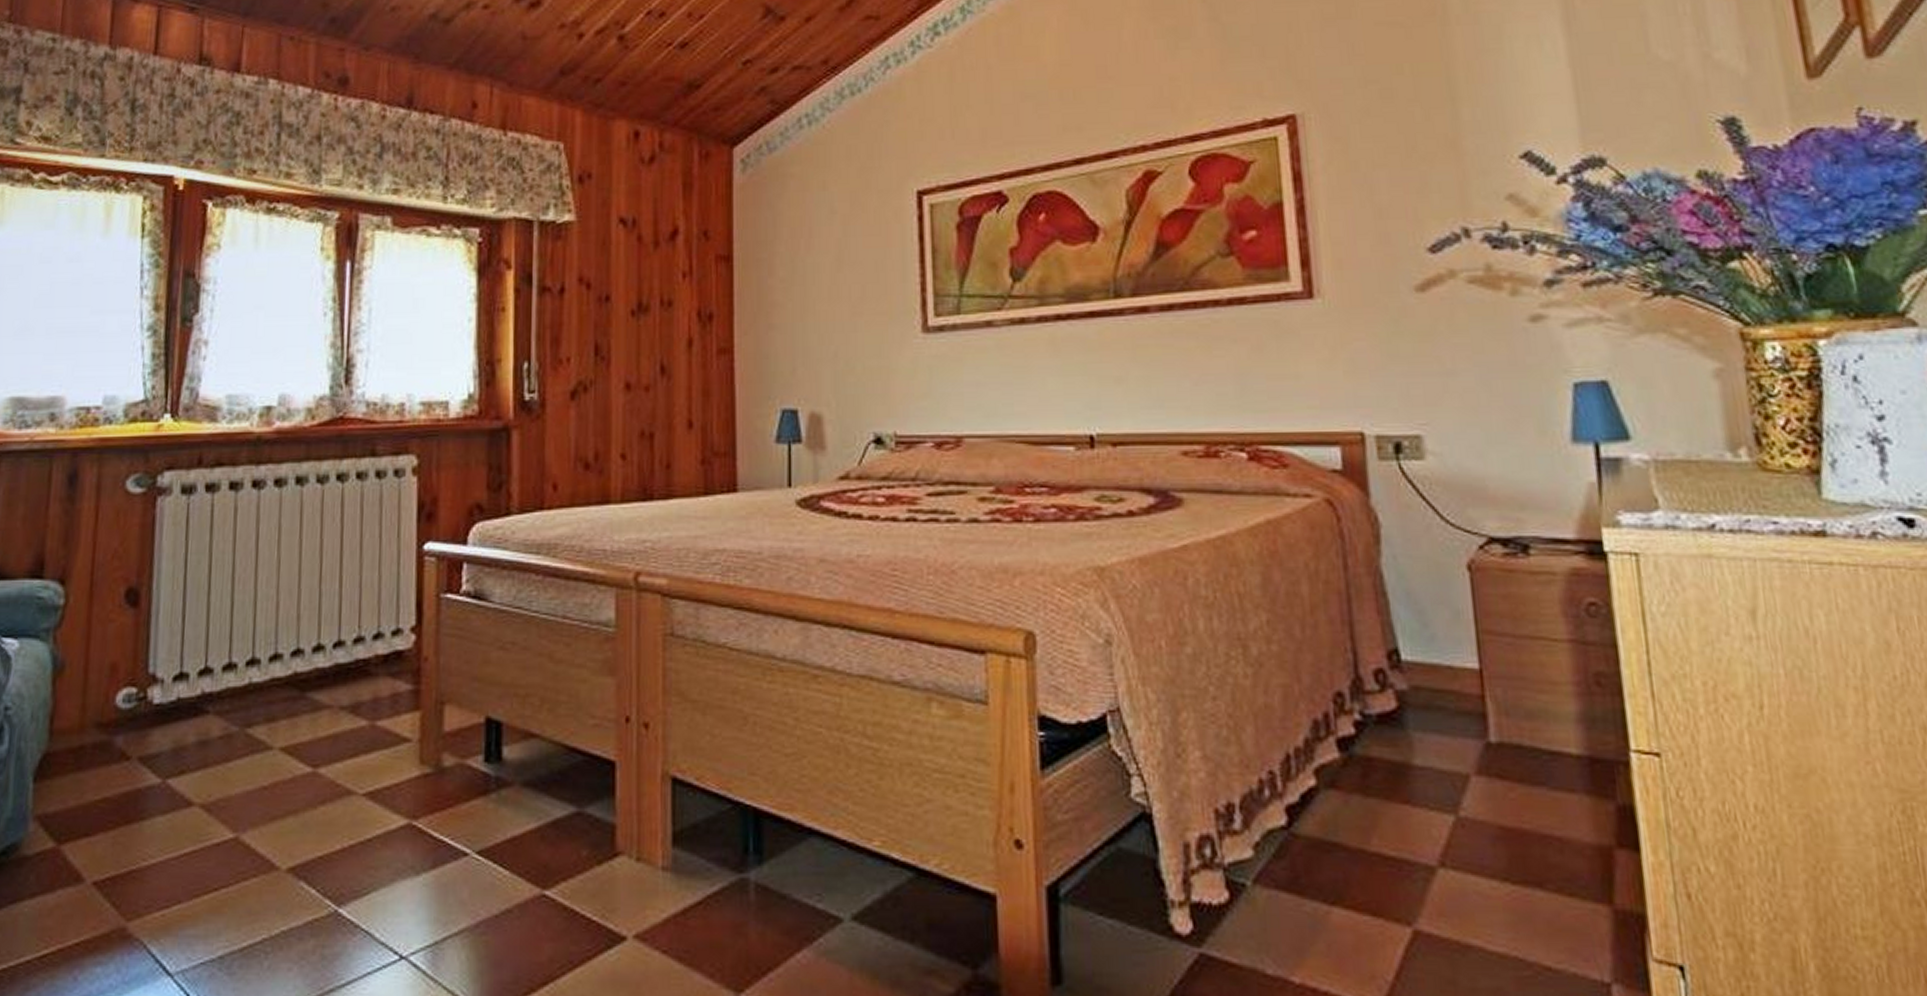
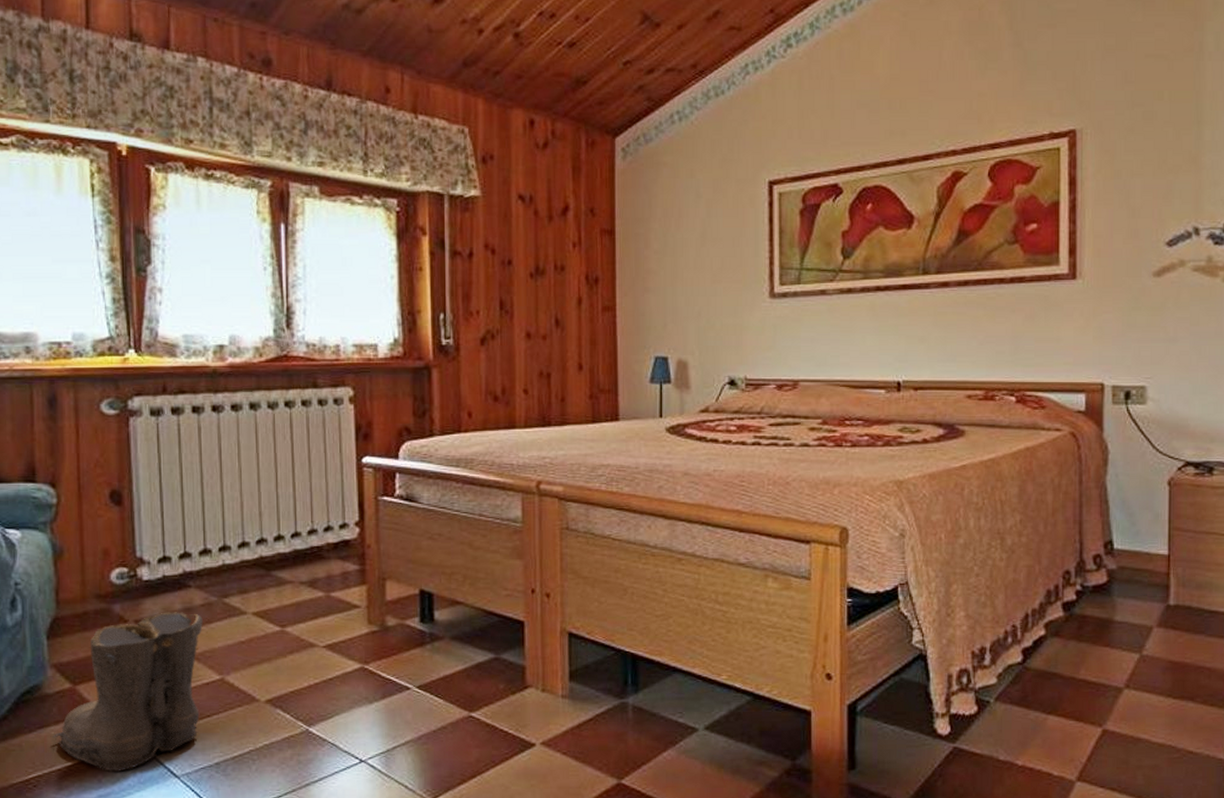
boots: none [25,746,220,966] -> present [53,612,203,772]

